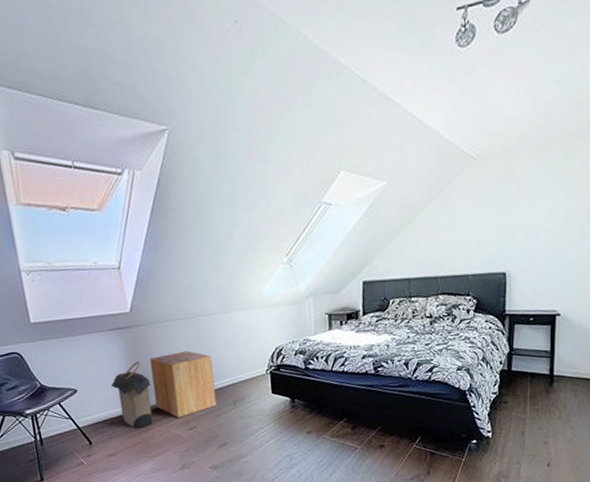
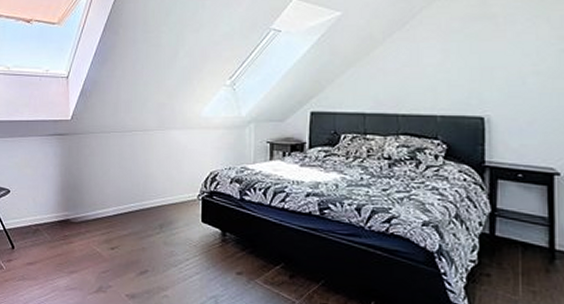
laundry hamper: present [110,360,153,428] -> none [41,168,80,239]
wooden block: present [150,351,217,418] -> none [81,164,143,235]

